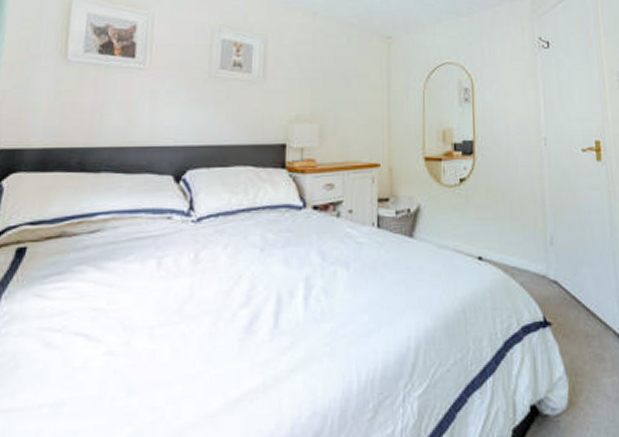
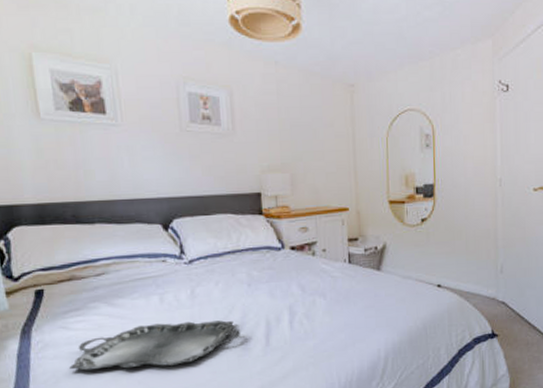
serving tray: none [34,293,246,353] -> present [69,320,241,371]

